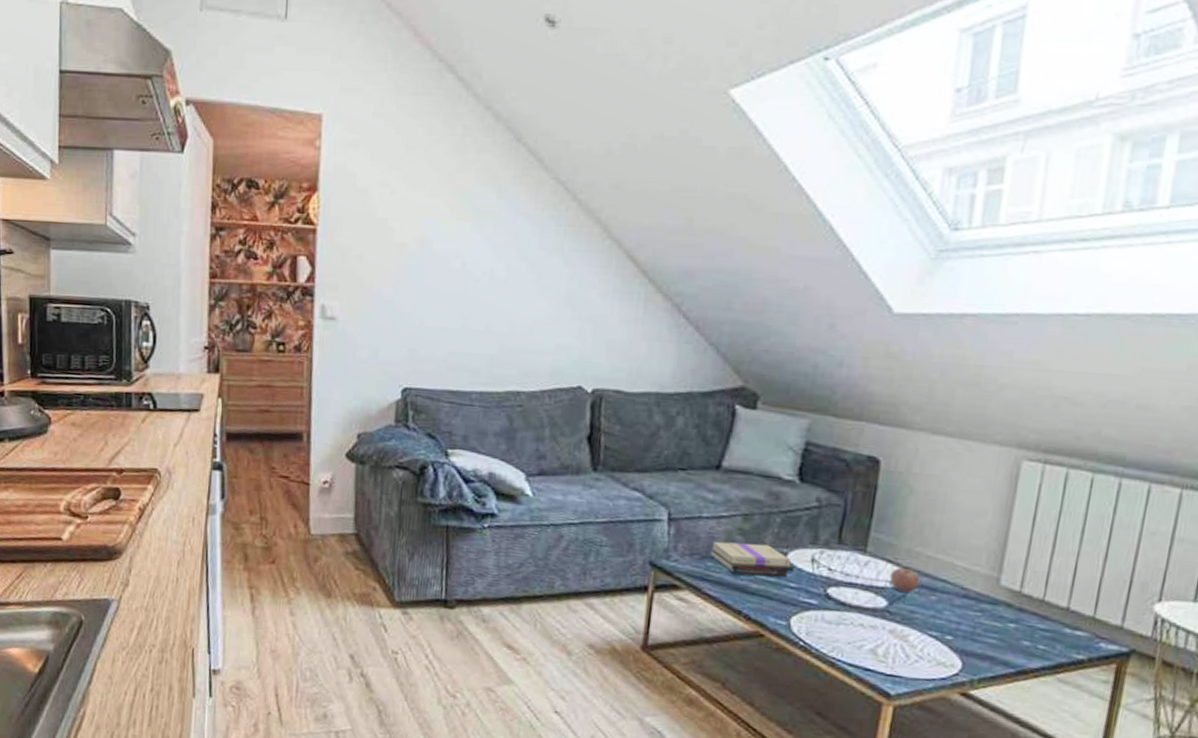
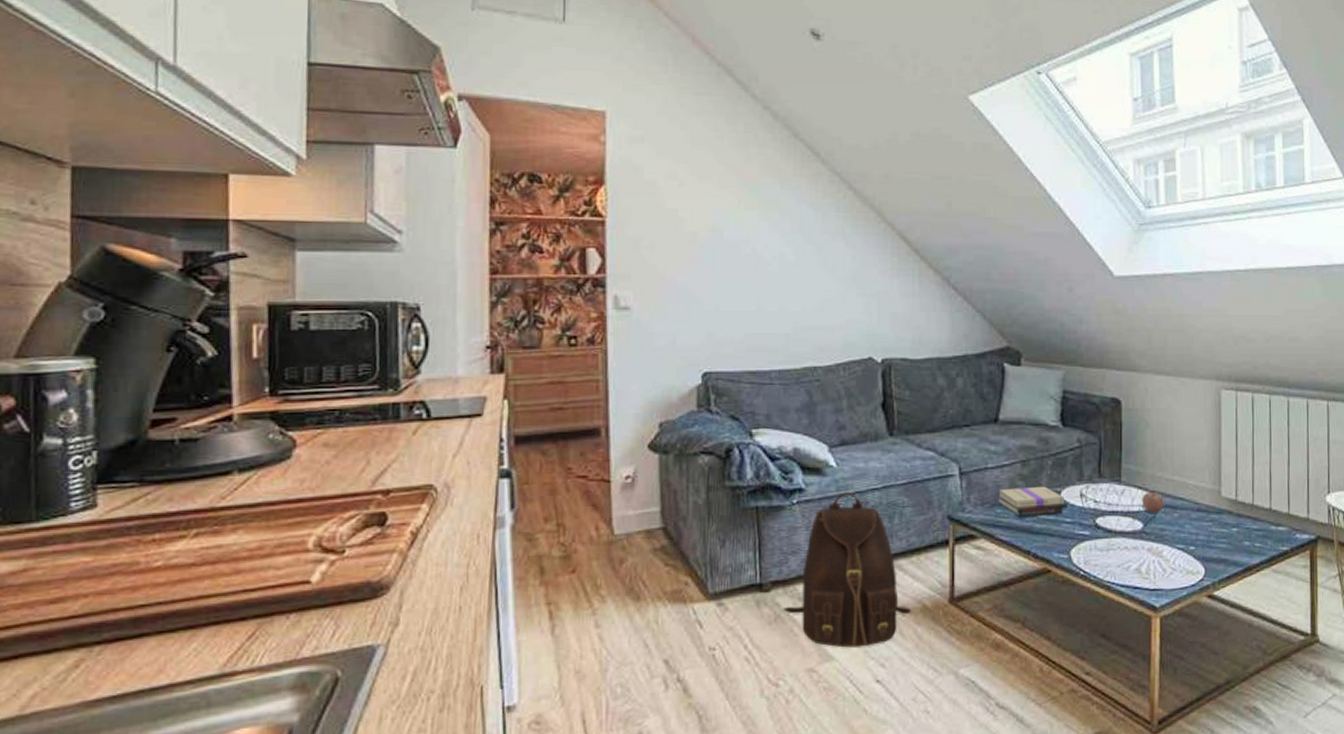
backpack: none [466,523,599,677] -> present [784,492,911,648]

